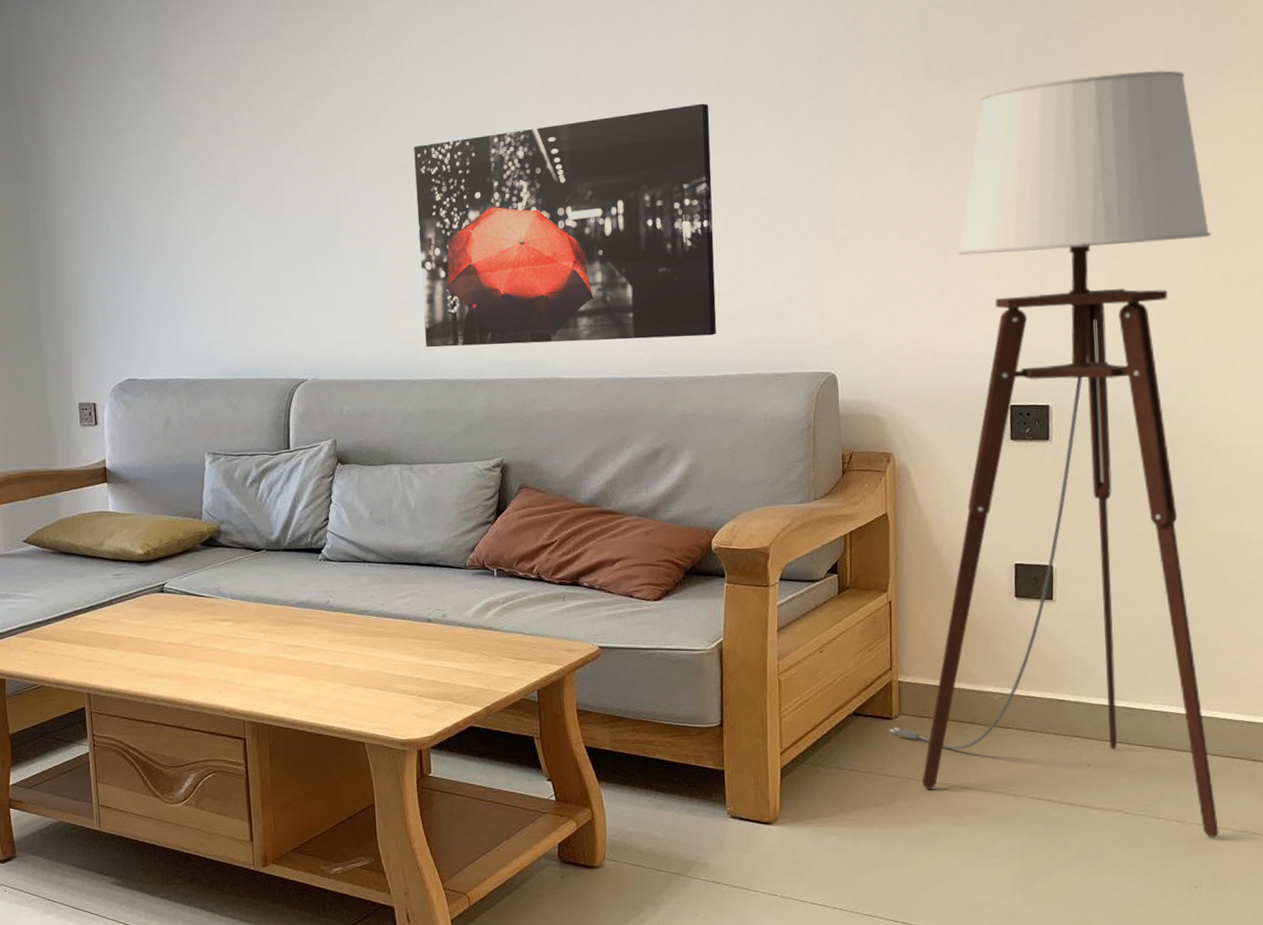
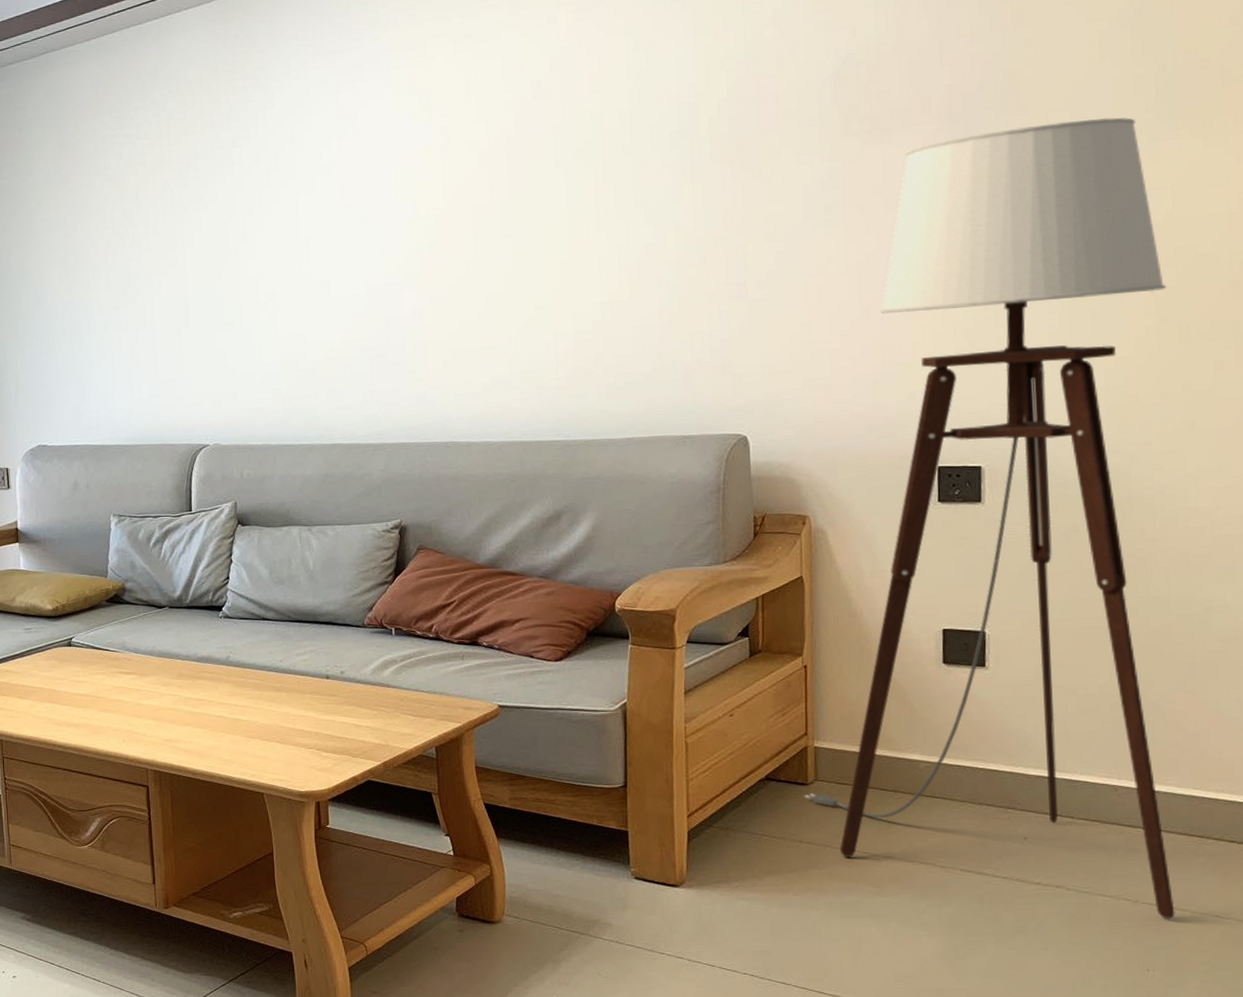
wall art: present [414,103,717,348] -> none [313,168,621,413]

